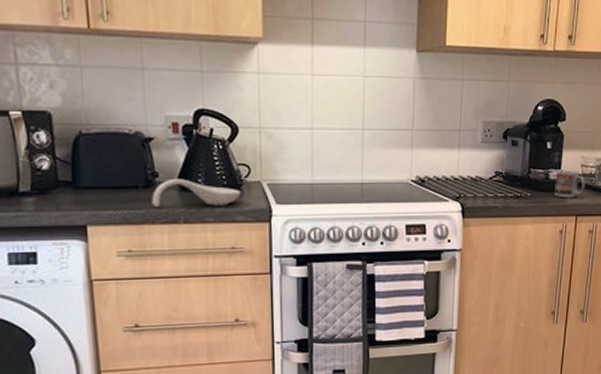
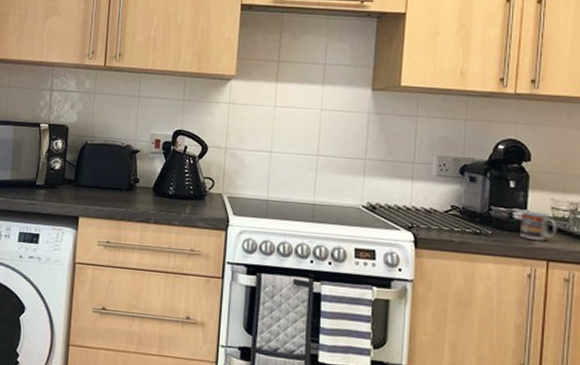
spoon rest: present [152,178,241,207] -> none [131,185,204,212]

